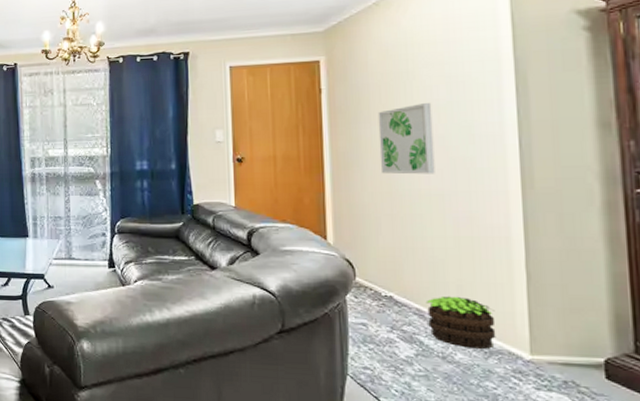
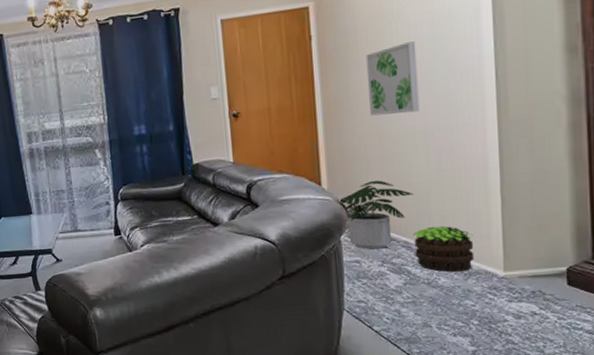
potted plant: none [344,240,428,314] -> present [338,180,414,250]

